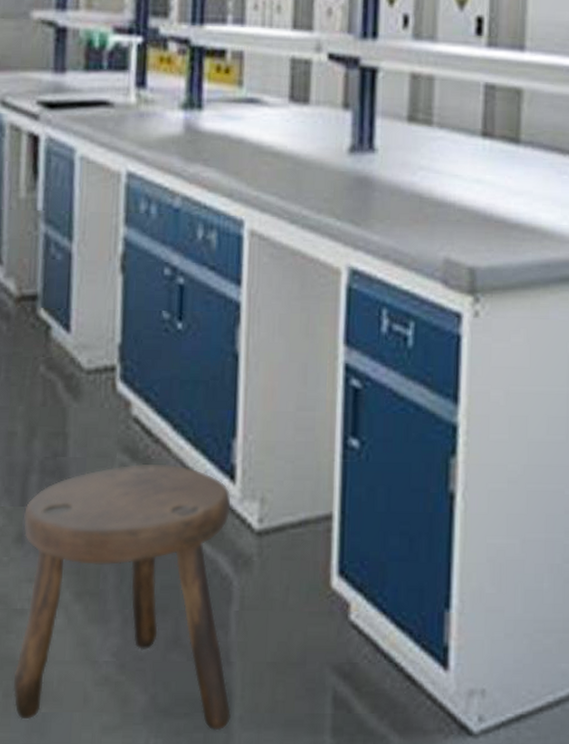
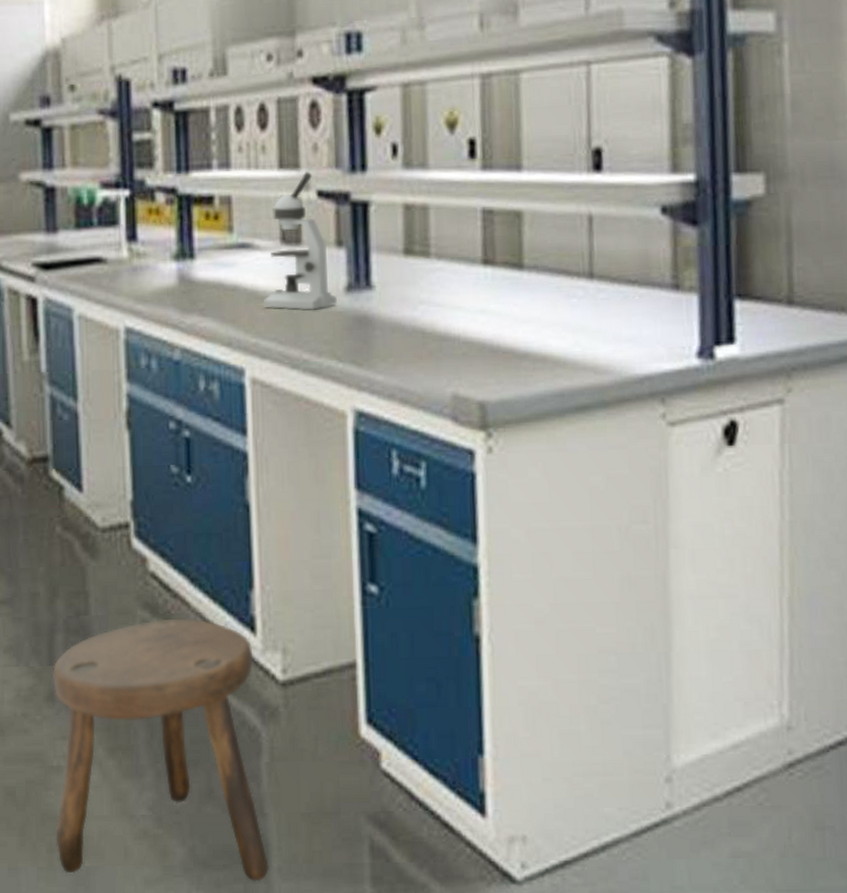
microscope: none [268,33,340,168] -> present [264,171,337,310]

